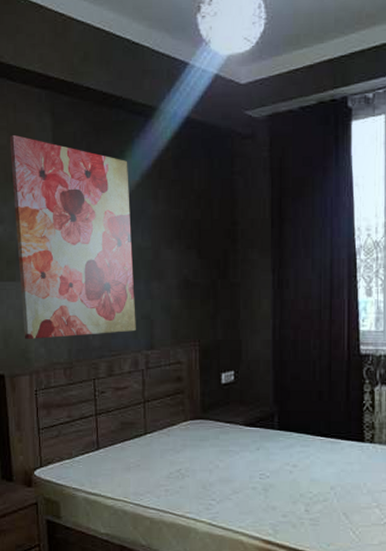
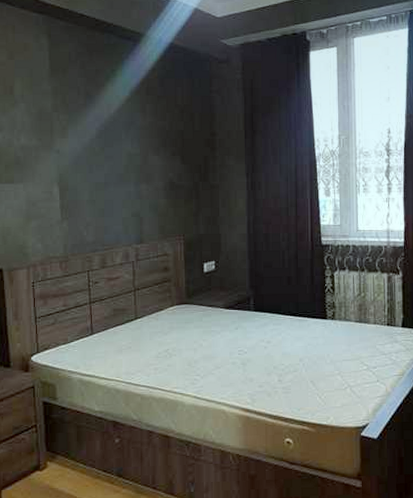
wall art: present [9,134,136,339] -> none [8,52,127,236]

